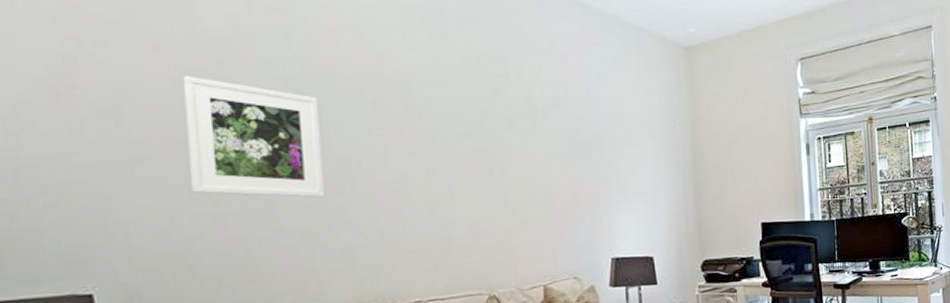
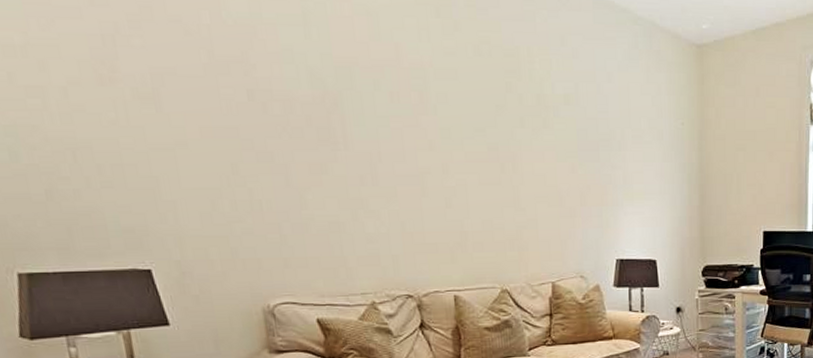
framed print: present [182,75,325,198] -> none [212,61,349,188]

